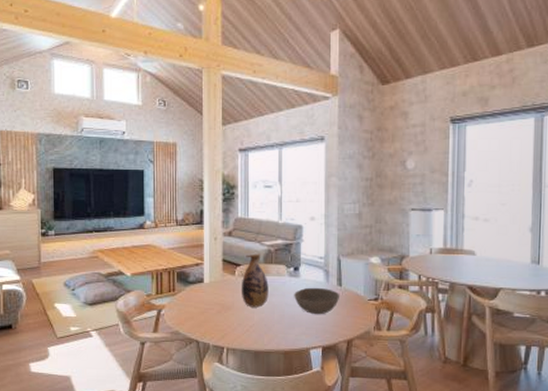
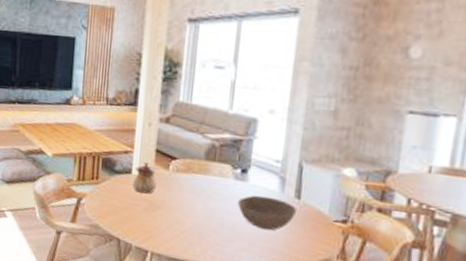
teapot: none [205,270,227,298] -> present [132,161,157,194]
vase: present [241,253,269,308] -> none [174,146,208,211]

